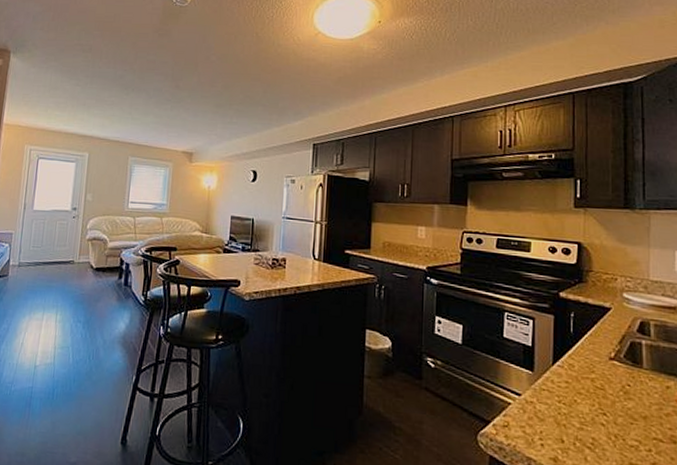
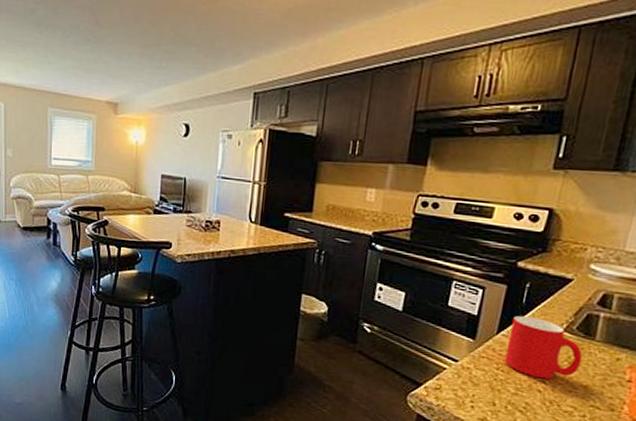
cup: none [564,345,635,412] -> present [504,315,583,380]

